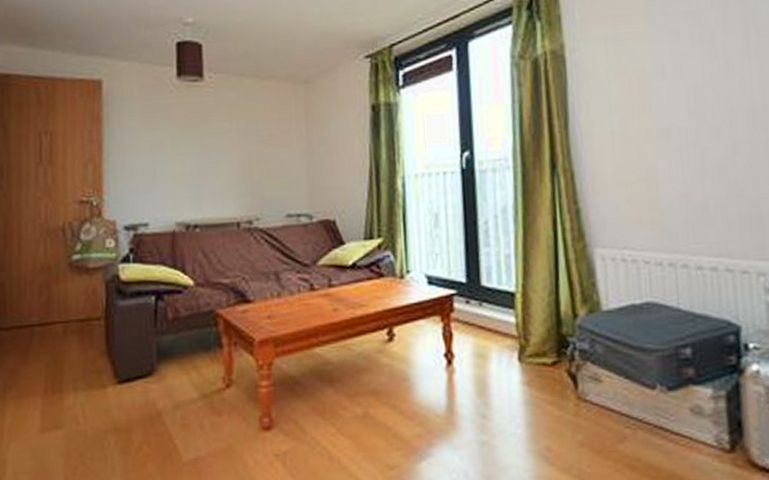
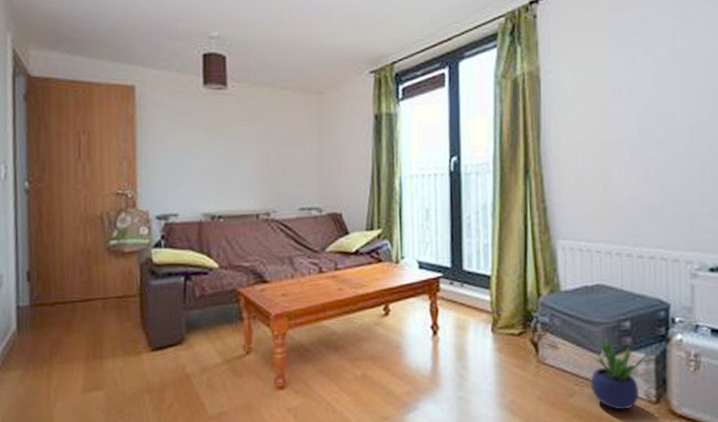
potted plant: none [640,365,716,460] -> present [589,335,648,410]

